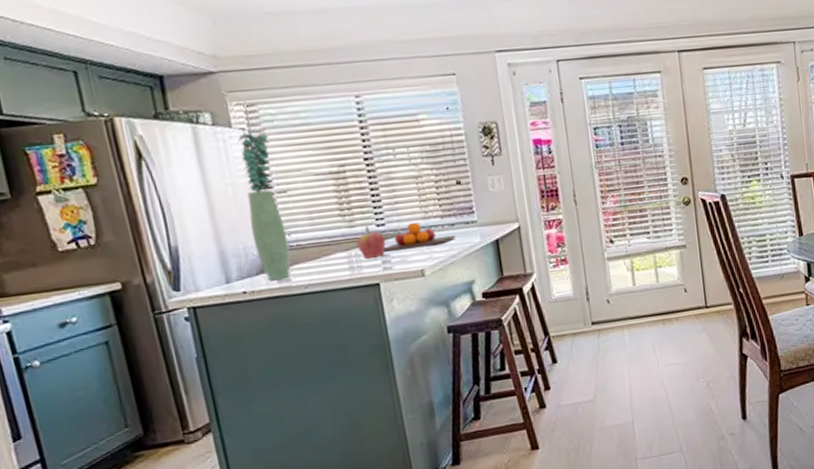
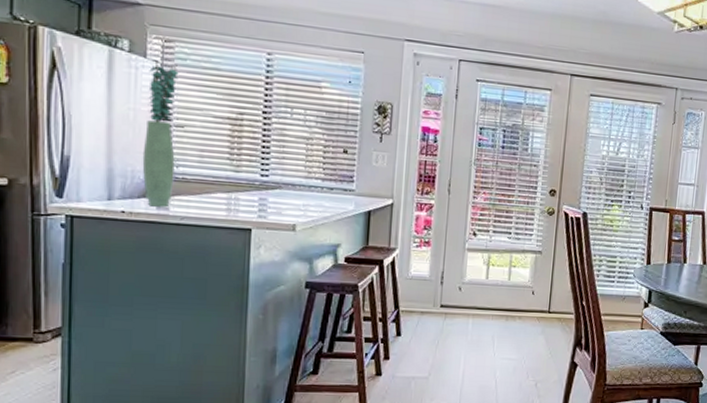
fruit: present [355,224,386,260] -> none [237,172,266,206]
chopping board: present [383,222,456,253] -> none [262,179,332,205]

